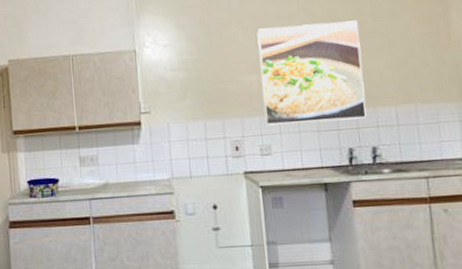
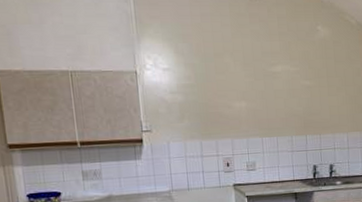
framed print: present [256,20,367,126] -> none [246,61,327,146]

